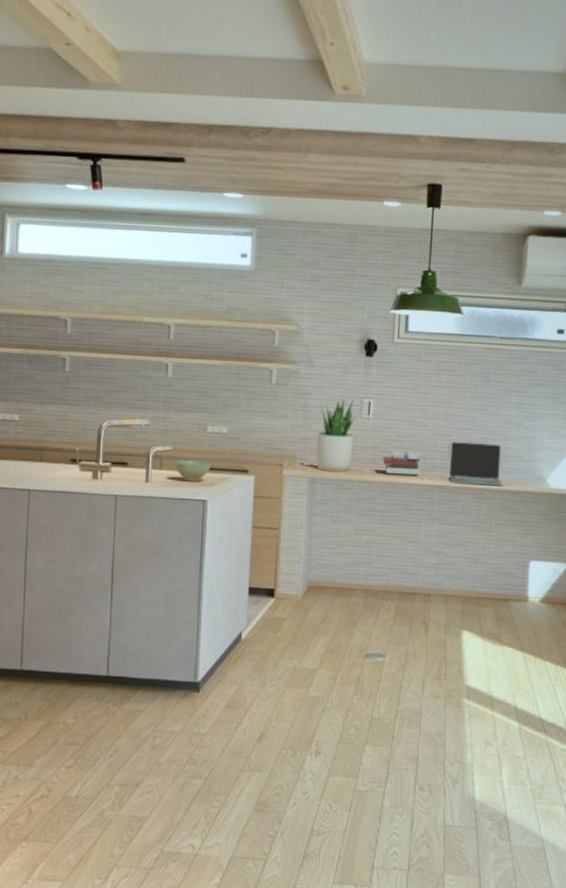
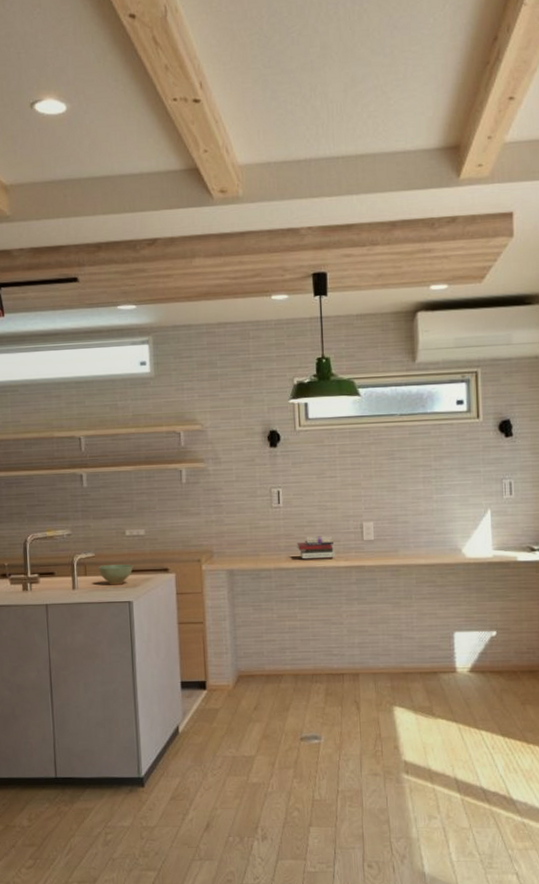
planter: present [316,399,356,472] -> none [231,490,268,563]
laptop: present [448,442,503,486] -> none [363,520,418,563]

